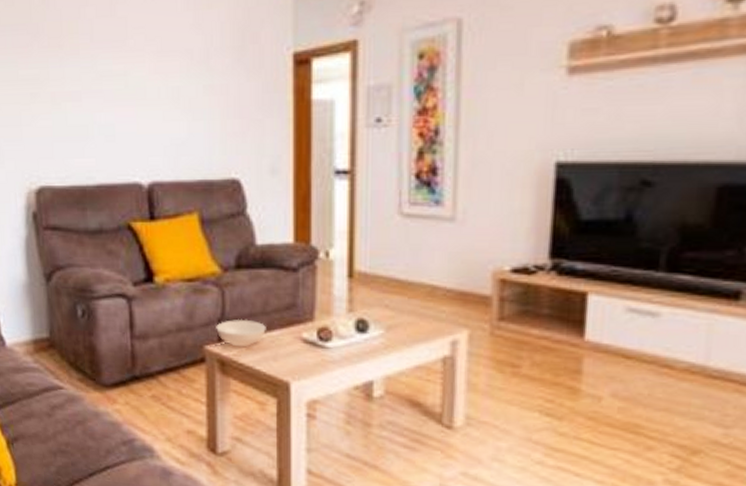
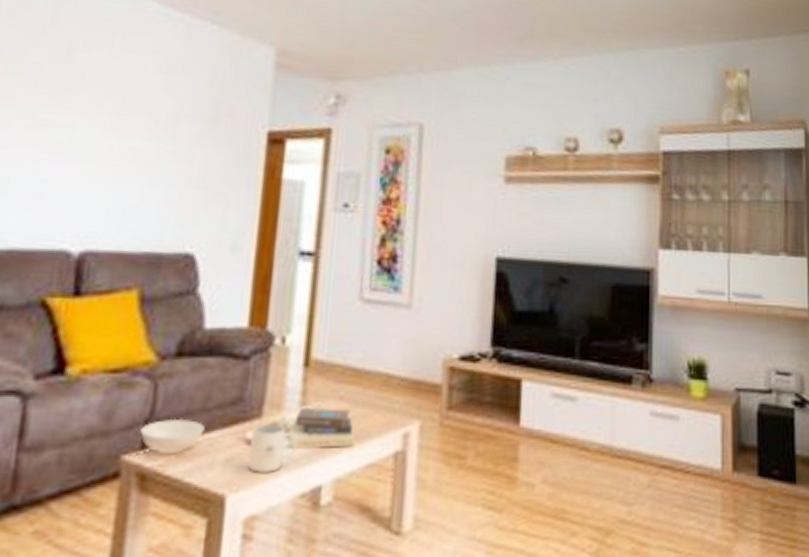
mug: none [305,326,348,367] -> present [248,423,298,473]
books: none [338,314,402,350] -> present [286,408,355,448]

